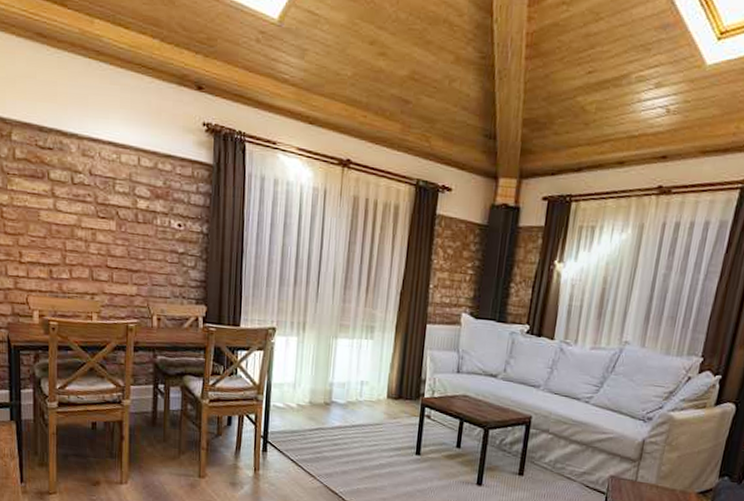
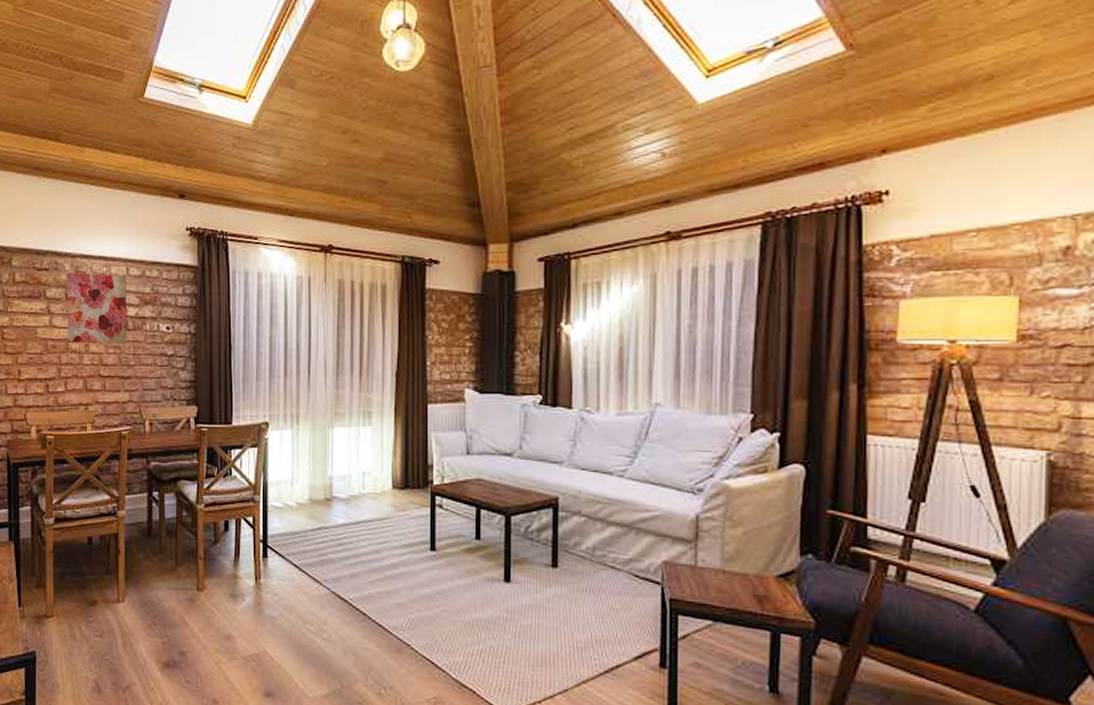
wall art: none [73,154,137,236] -> present [67,272,126,344]

